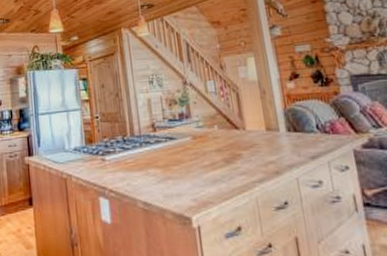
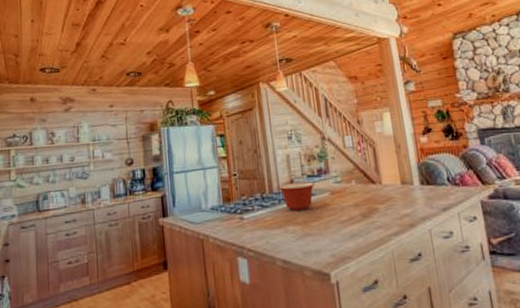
mixing bowl: none [139,126,176,155] -> present [278,181,314,212]

